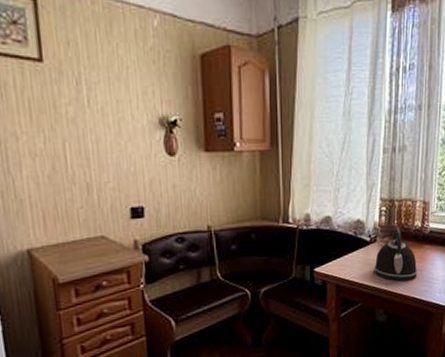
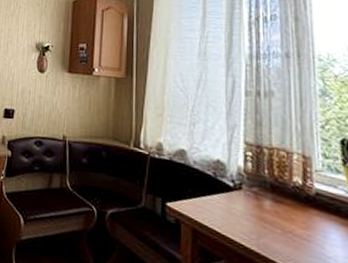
kettle: present [374,227,418,282] -> none [240,177,303,251]

